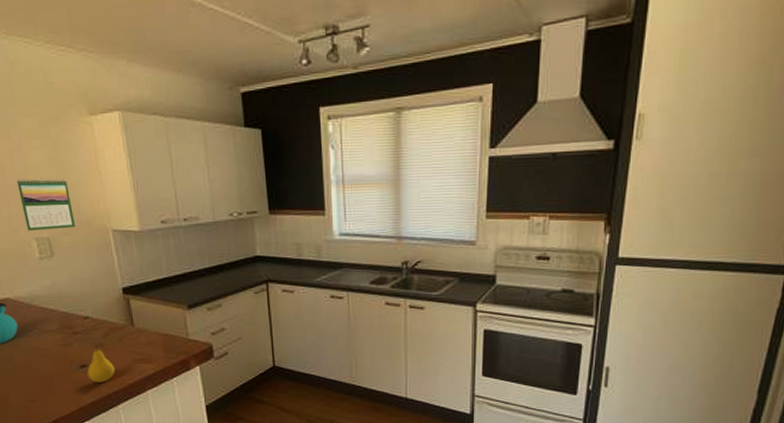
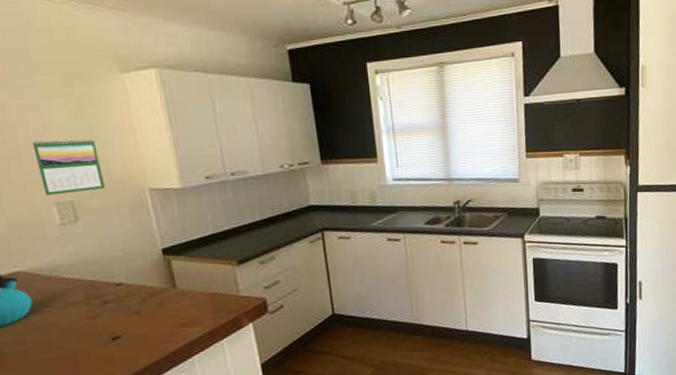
fruit: present [87,344,115,383] -> none [120,312,155,355]

